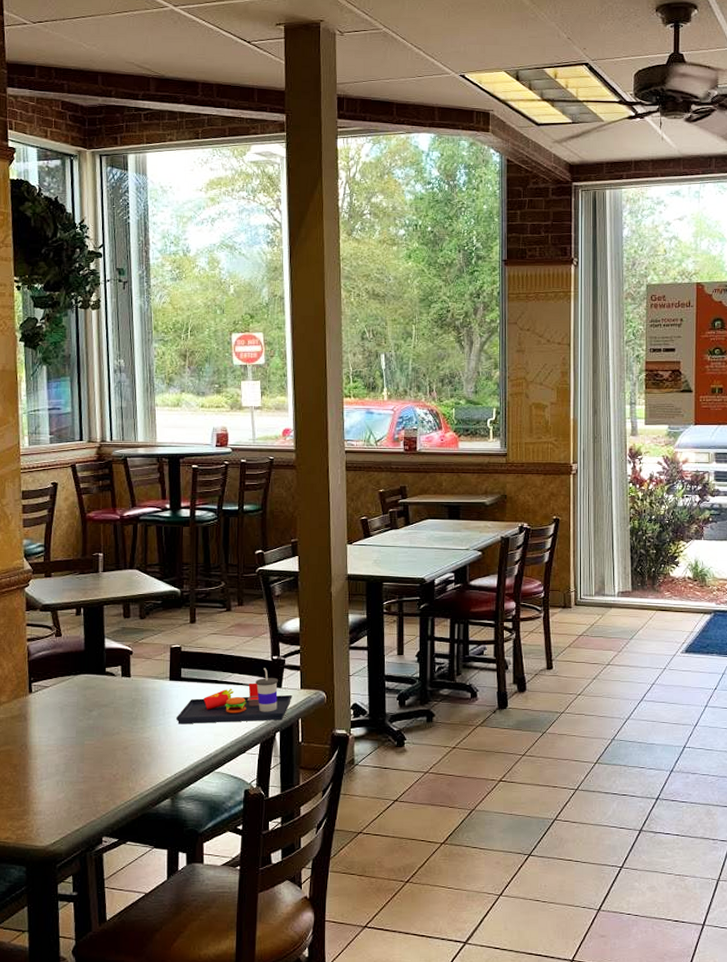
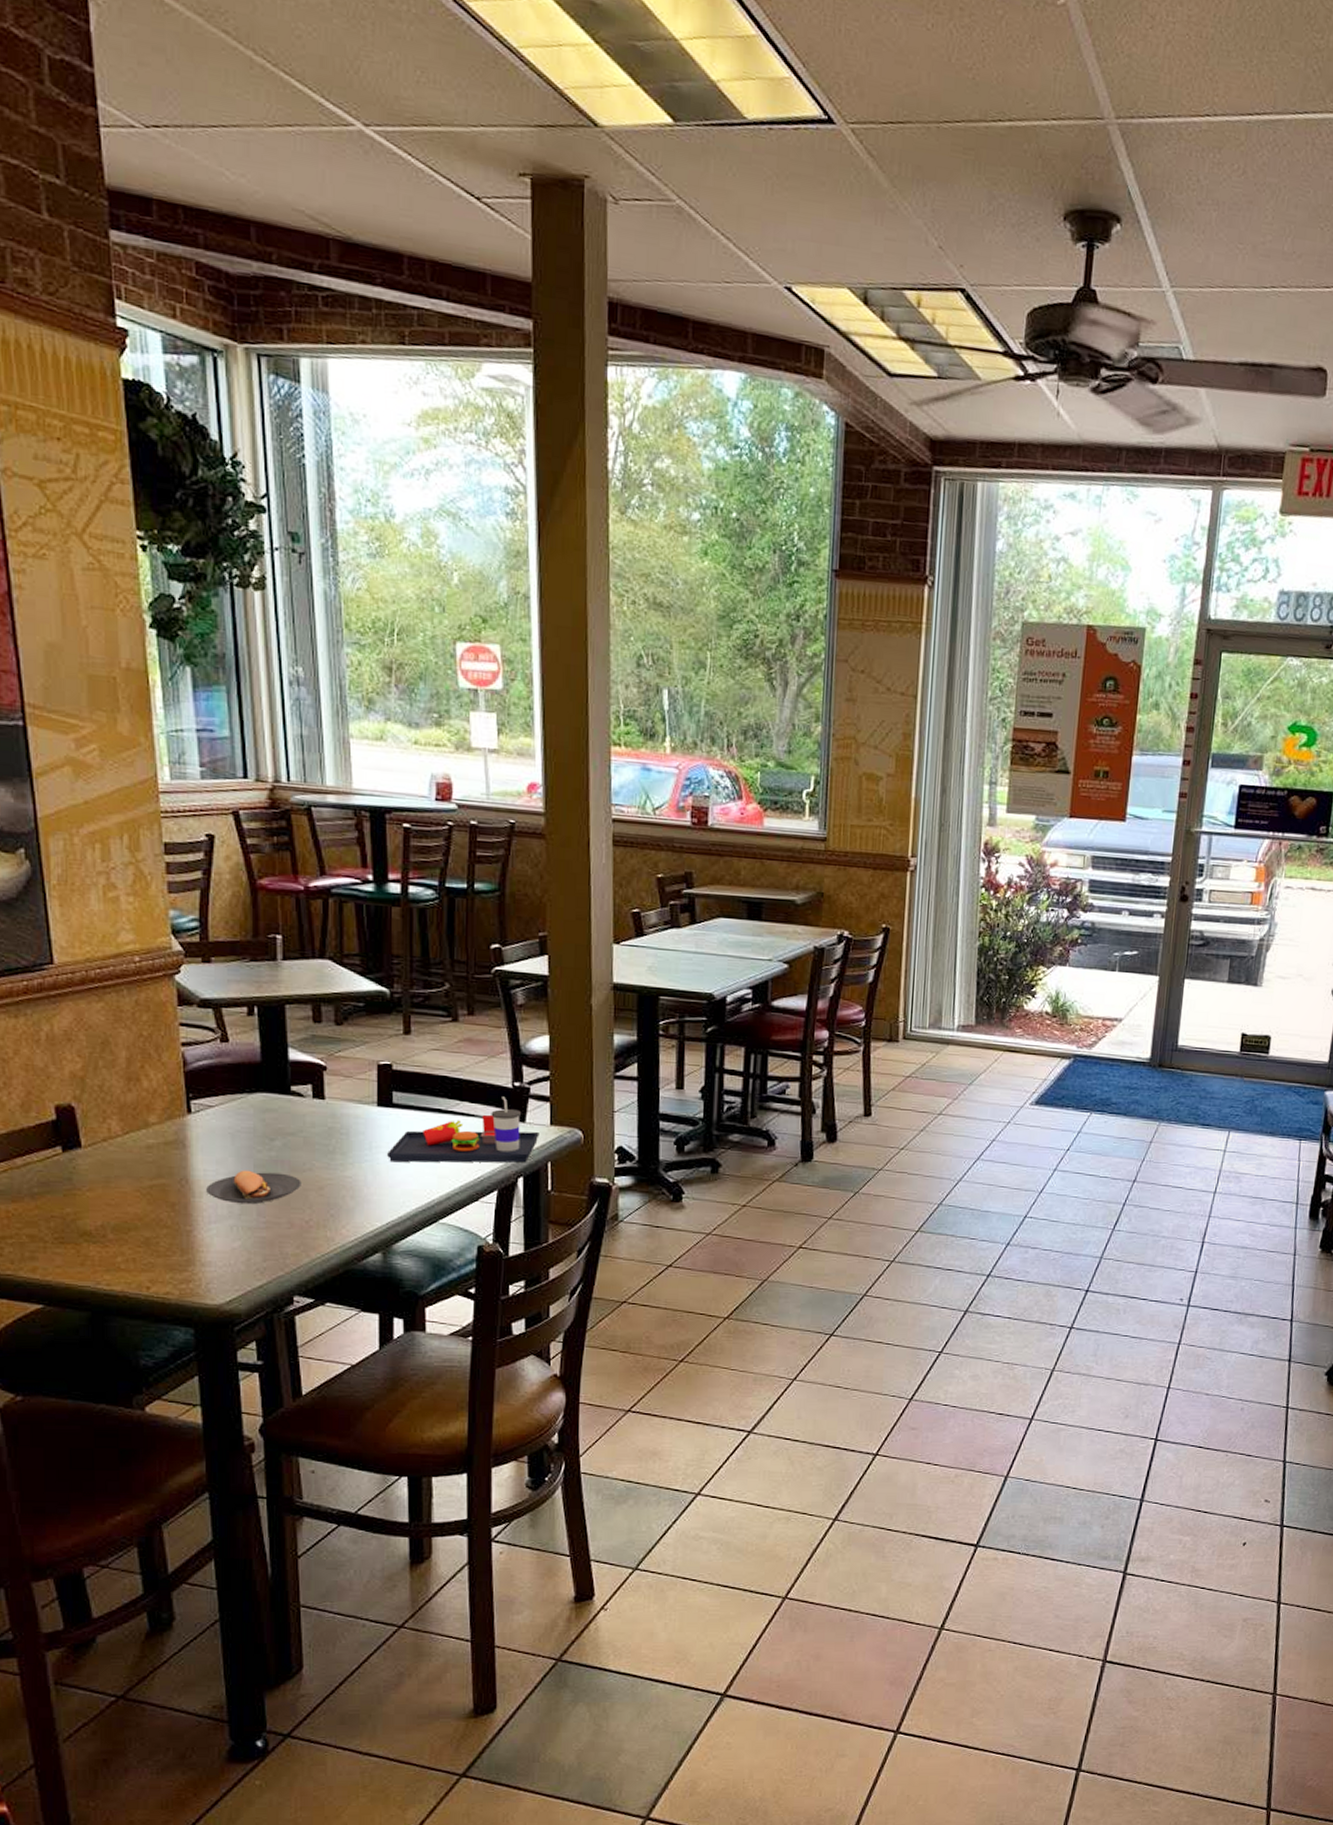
sandwich: none [40,736,111,763] -> present [206,1170,301,1205]

